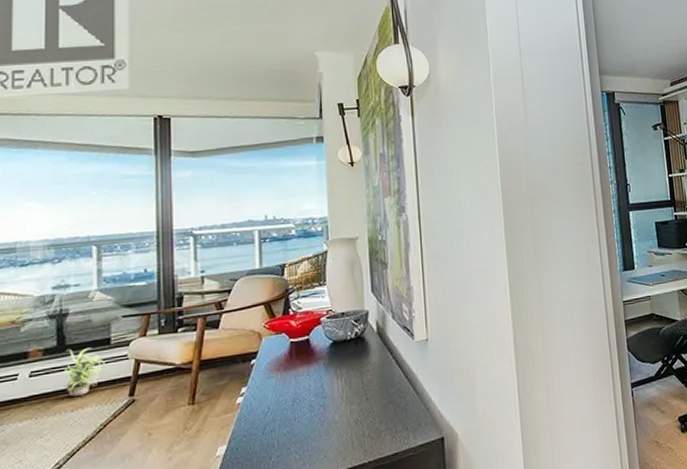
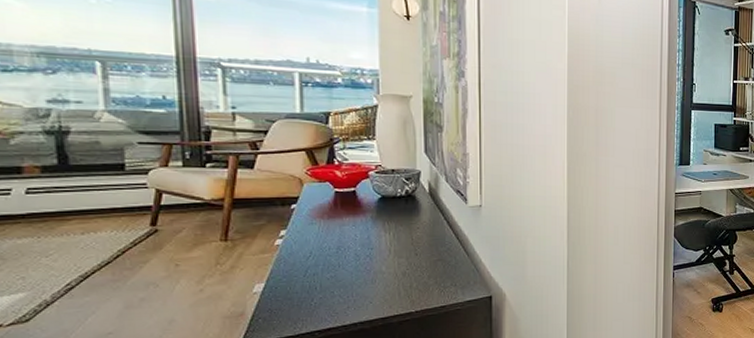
potted plant: present [60,348,105,397] -> none [64,169,120,219]

